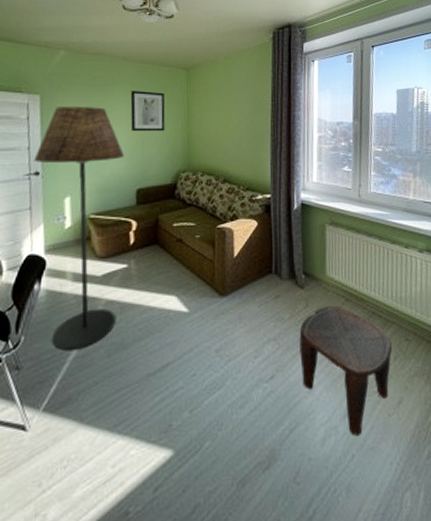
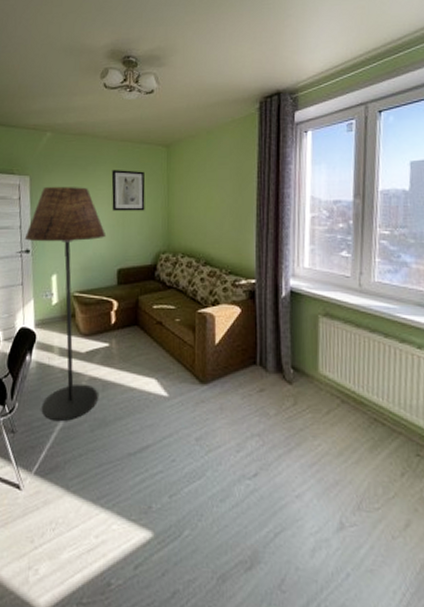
stool: present [299,305,393,436] -> none [286,405,399,554]

